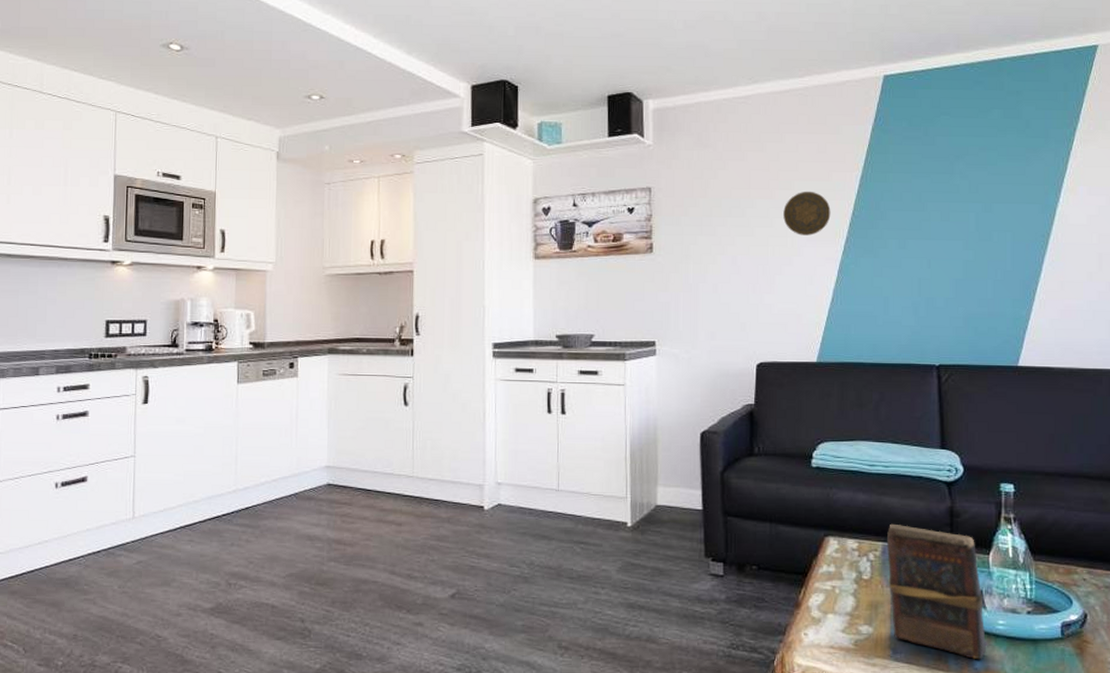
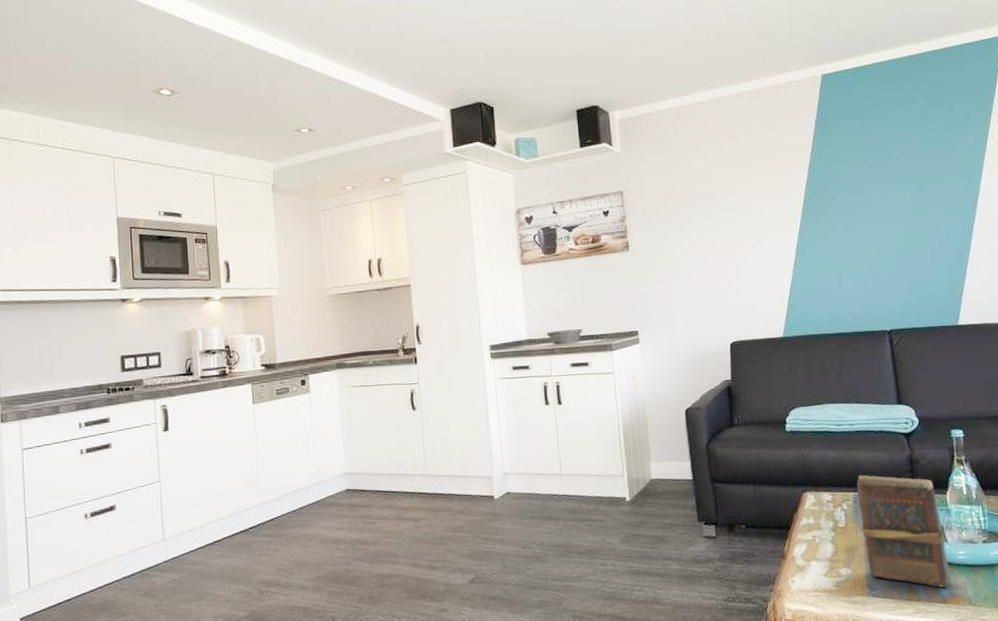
decorative plate: present [783,191,831,236] -> none [743,183,785,224]

